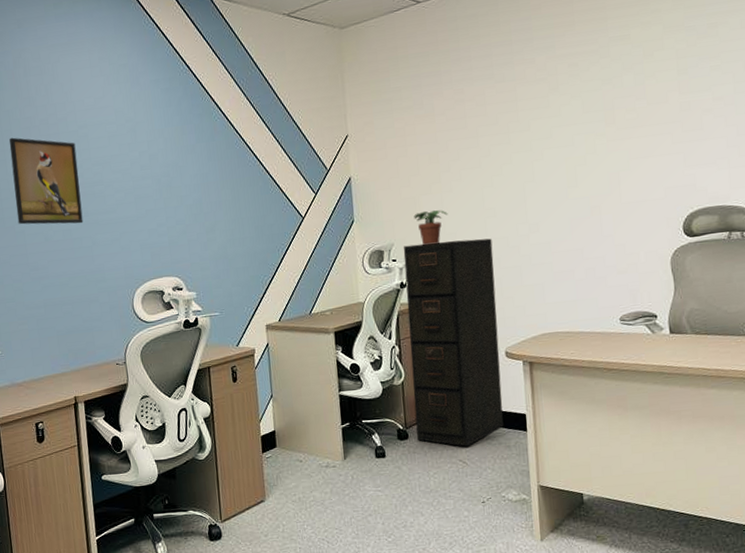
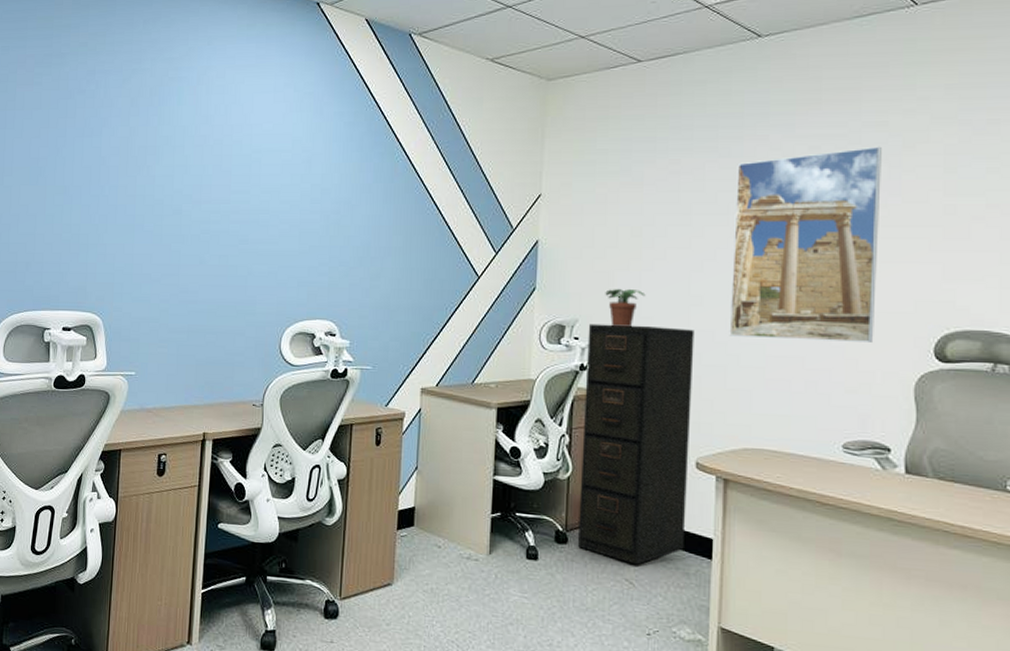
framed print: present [9,137,84,225] -> none [175,154,246,251]
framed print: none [511,57,636,240] -> present [729,146,882,342]

